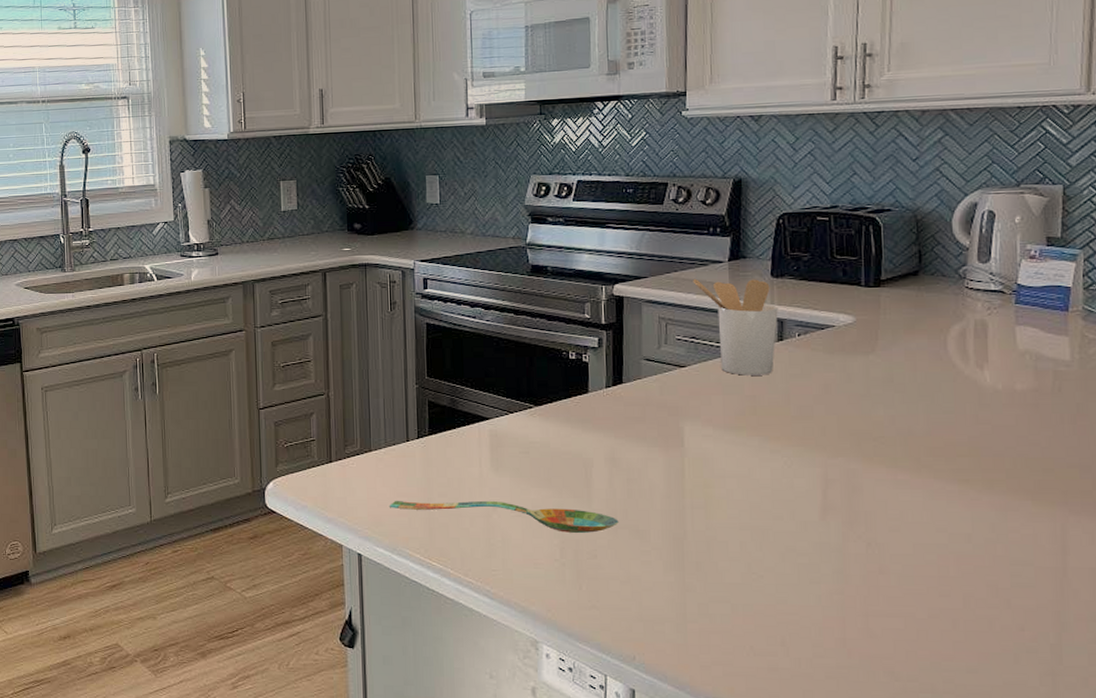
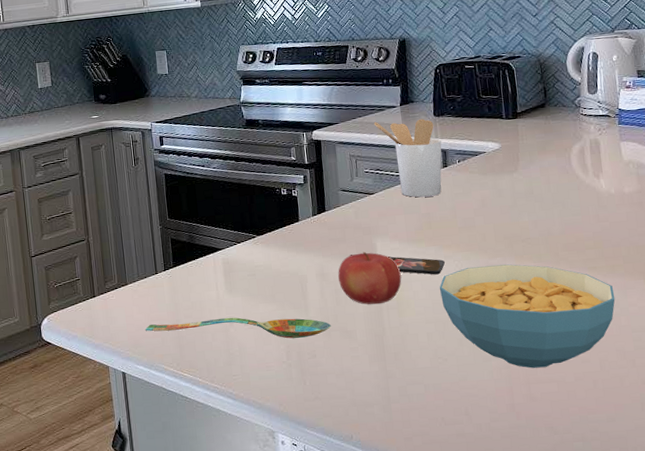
fruit: none [633,436,713,502] -> present [338,251,402,305]
smartphone: none [648,438,770,472] -> present [349,254,445,275]
cereal bowl: none [760,465,991,598] -> present [439,264,616,368]

